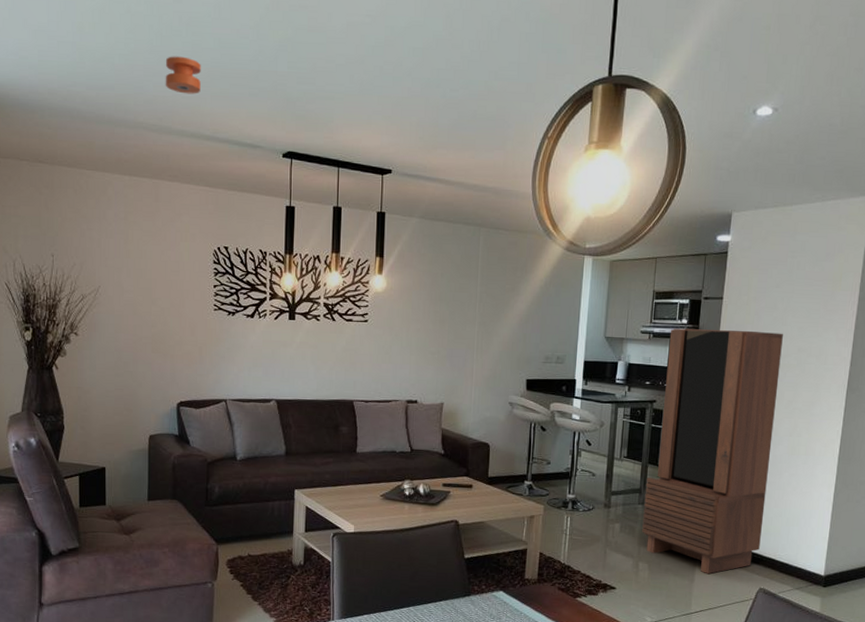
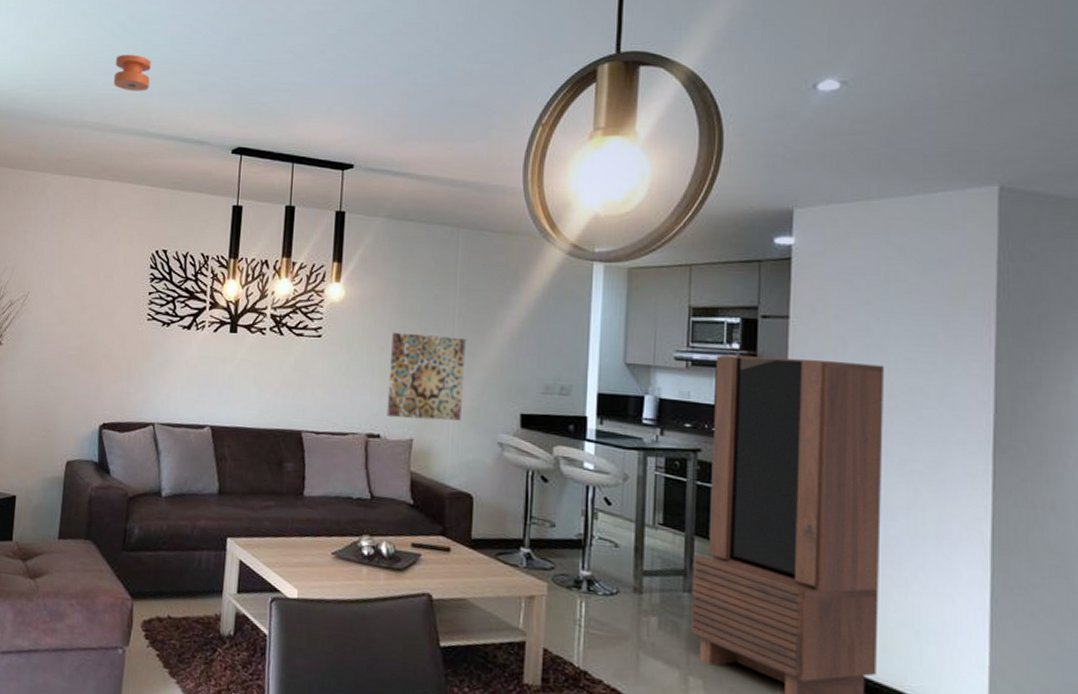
wall art: none [422,316,485,387] -> present [386,332,466,421]

